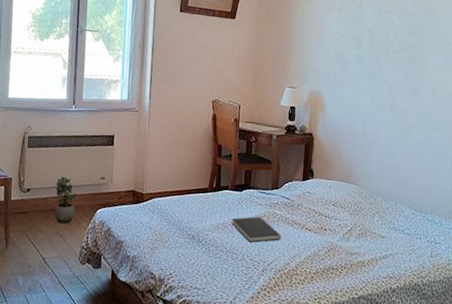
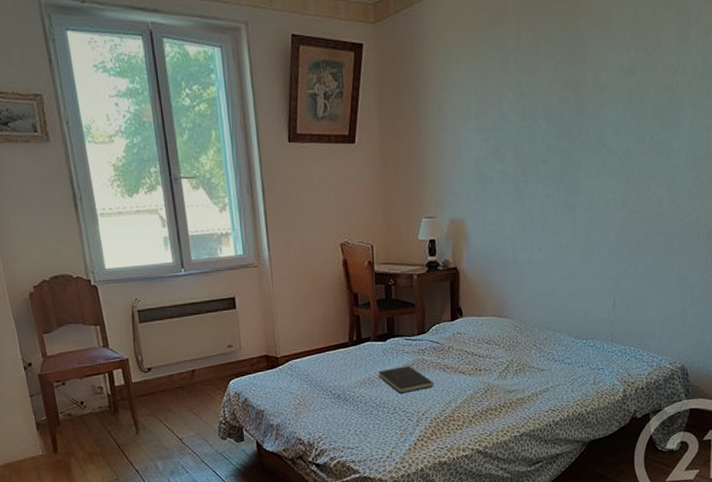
potted plant: present [54,176,77,224] -> none [179,349,206,401]

